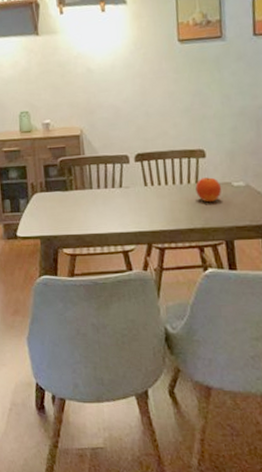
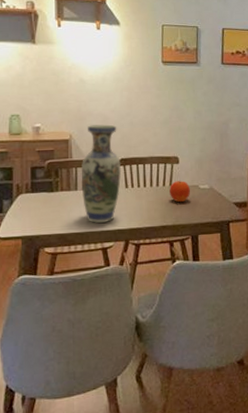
vase: none [94,116,139,224] -> present [81,124,122,223]

